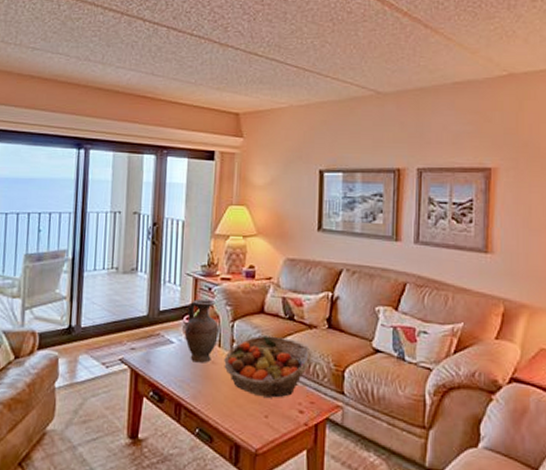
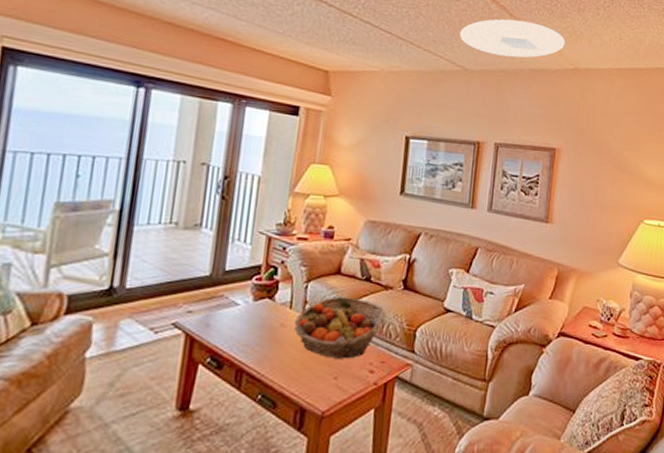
vase: present [185,299,220,363] -> none [253,259,292,326]
ceiling light: none [370,30,494,73] -> present [460,19,565,58]

